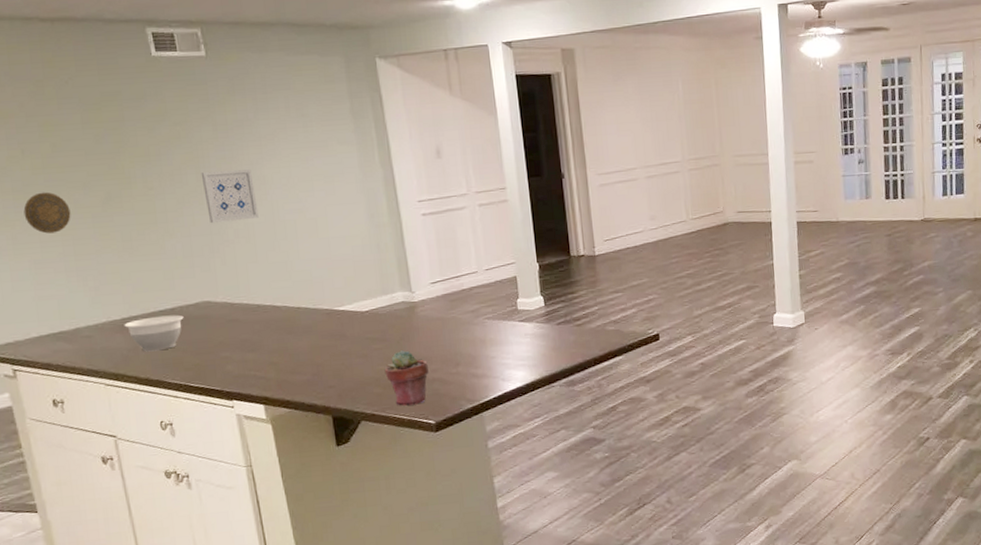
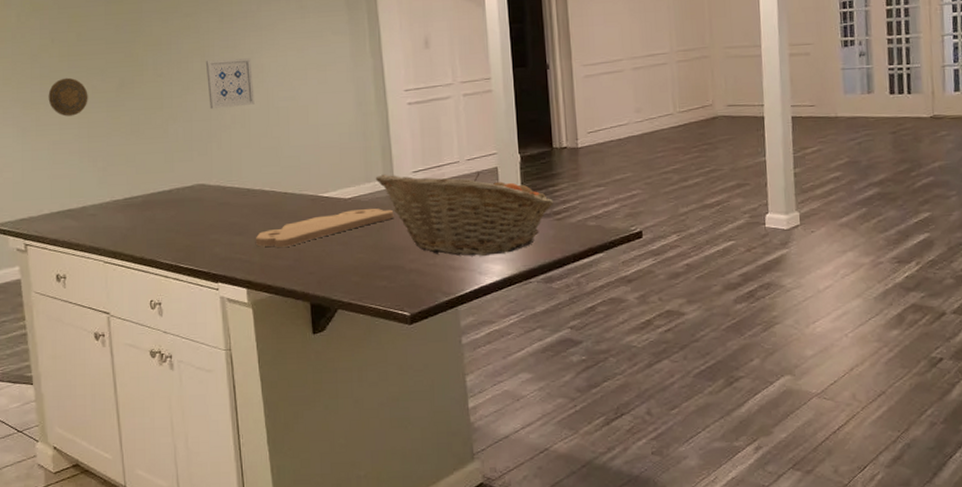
bowl: present [124,314,184,352] -> none [125,196,180,232]
cutting board: none [269,320,414,363] -> present [255,208,394,248]
potted succulent: present [384,350,429,406] -> none [363,239,406,296]
fruit basket: none [392,282,574,364] -> present [375,172,554,256]

